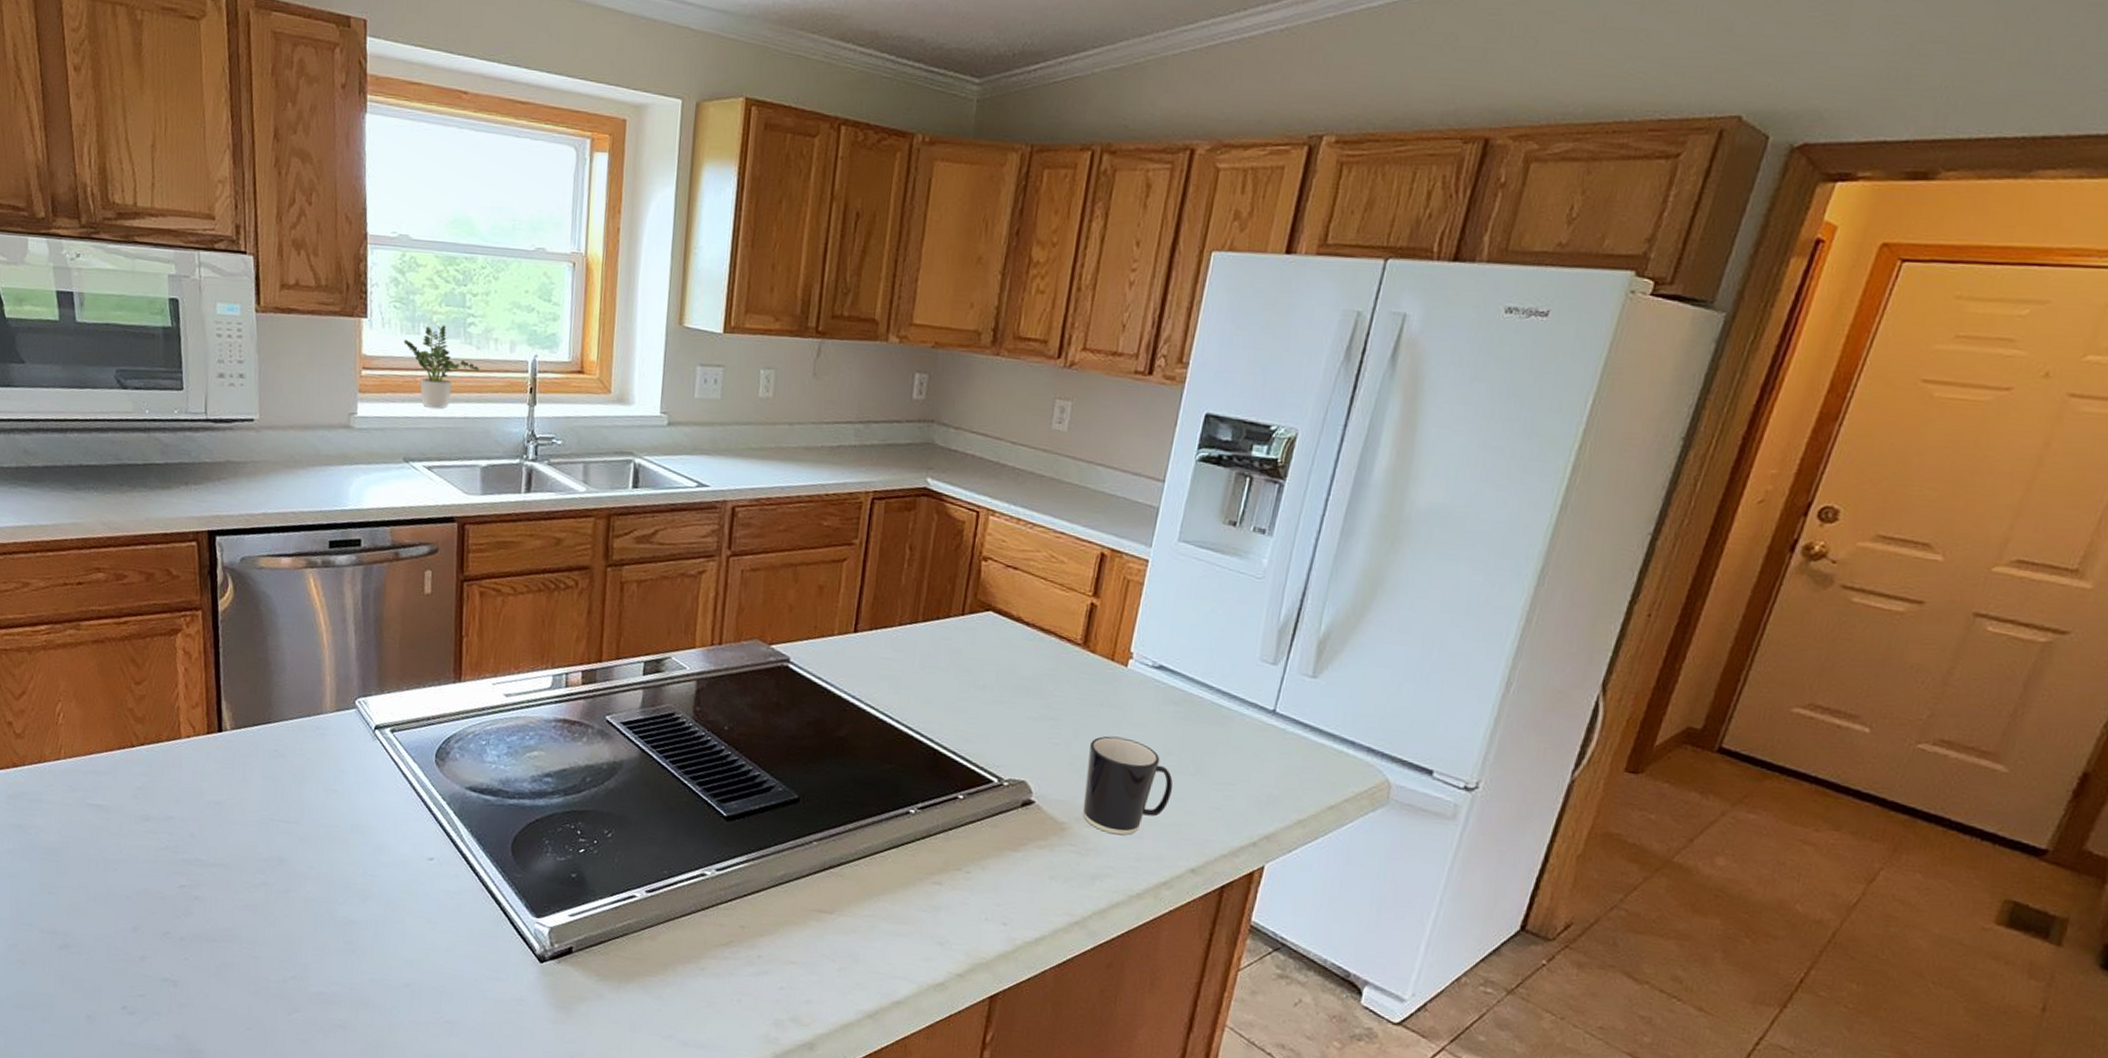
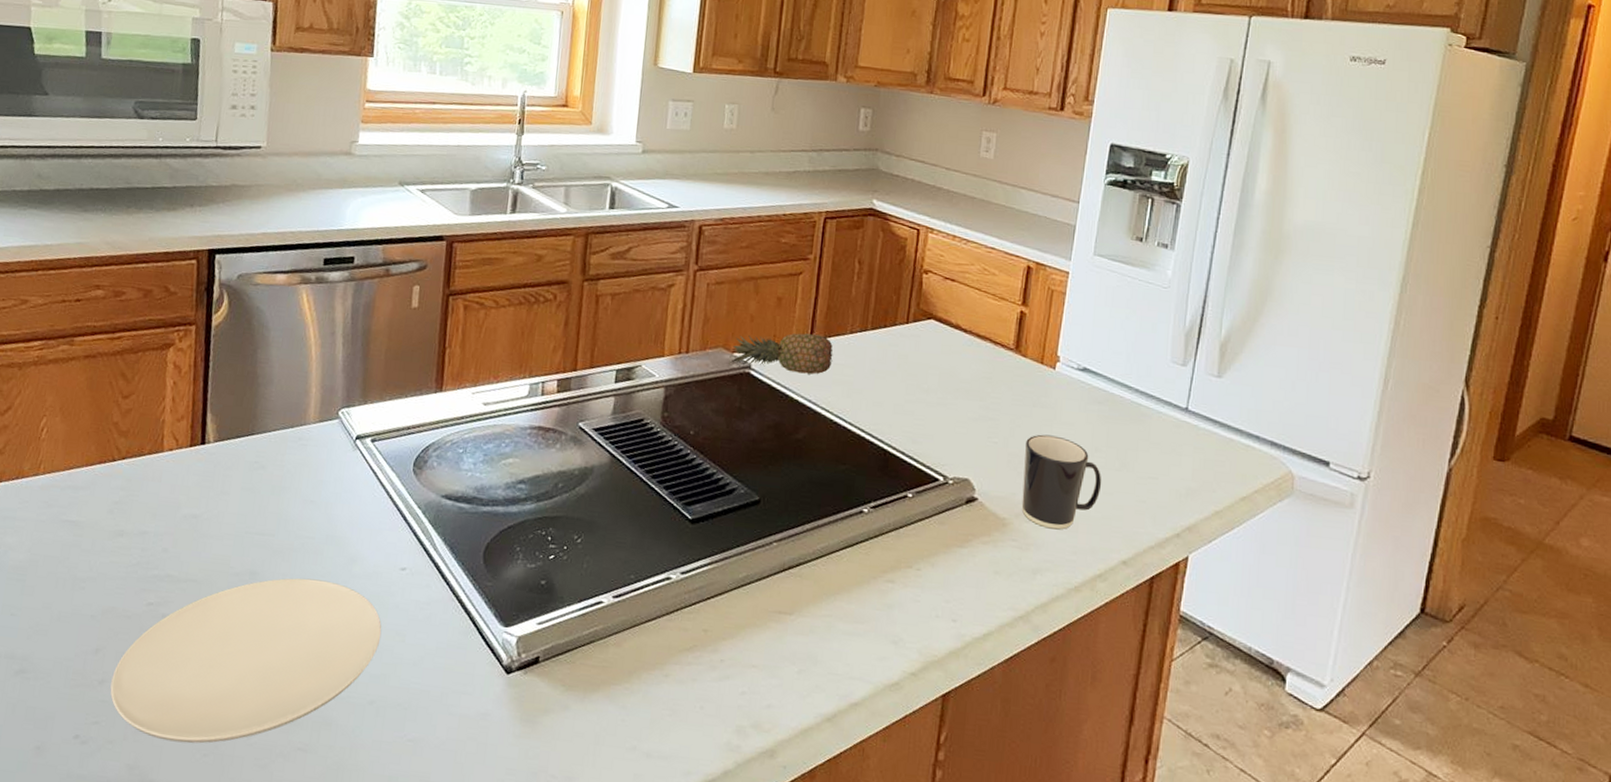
plate: none [152,865,413,1018] -> present [110,578,382,744]
potted plant: present [404,324,480,410] -> none [405,63,474,138]
fruit: none [767,624,880,669] -> present [730,333,833,375]

